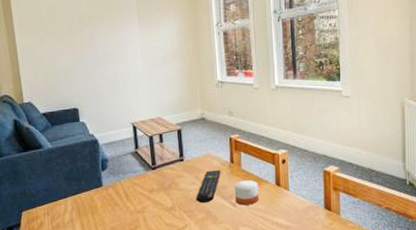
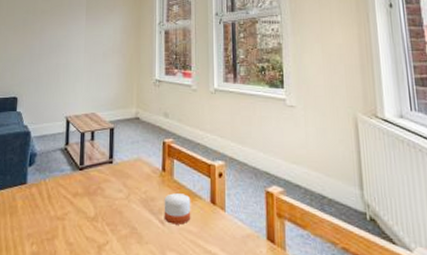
remote control: present [196,169,221,204] -> none [121,177,151,217]

